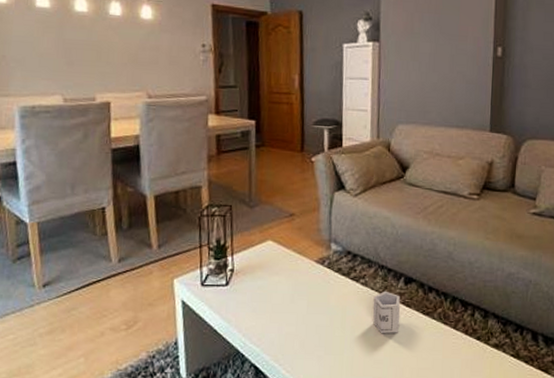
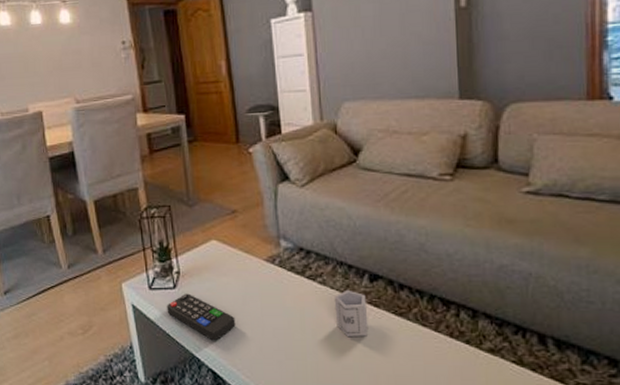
remote control: none [216,291,282,337] -> present [166,293,236,341]

